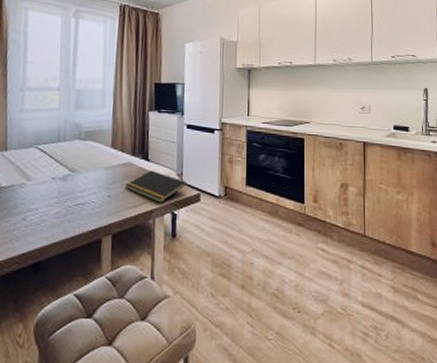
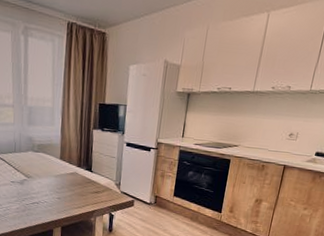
notepad: present [124,170,186,203] -> none [71,179,123,206]

